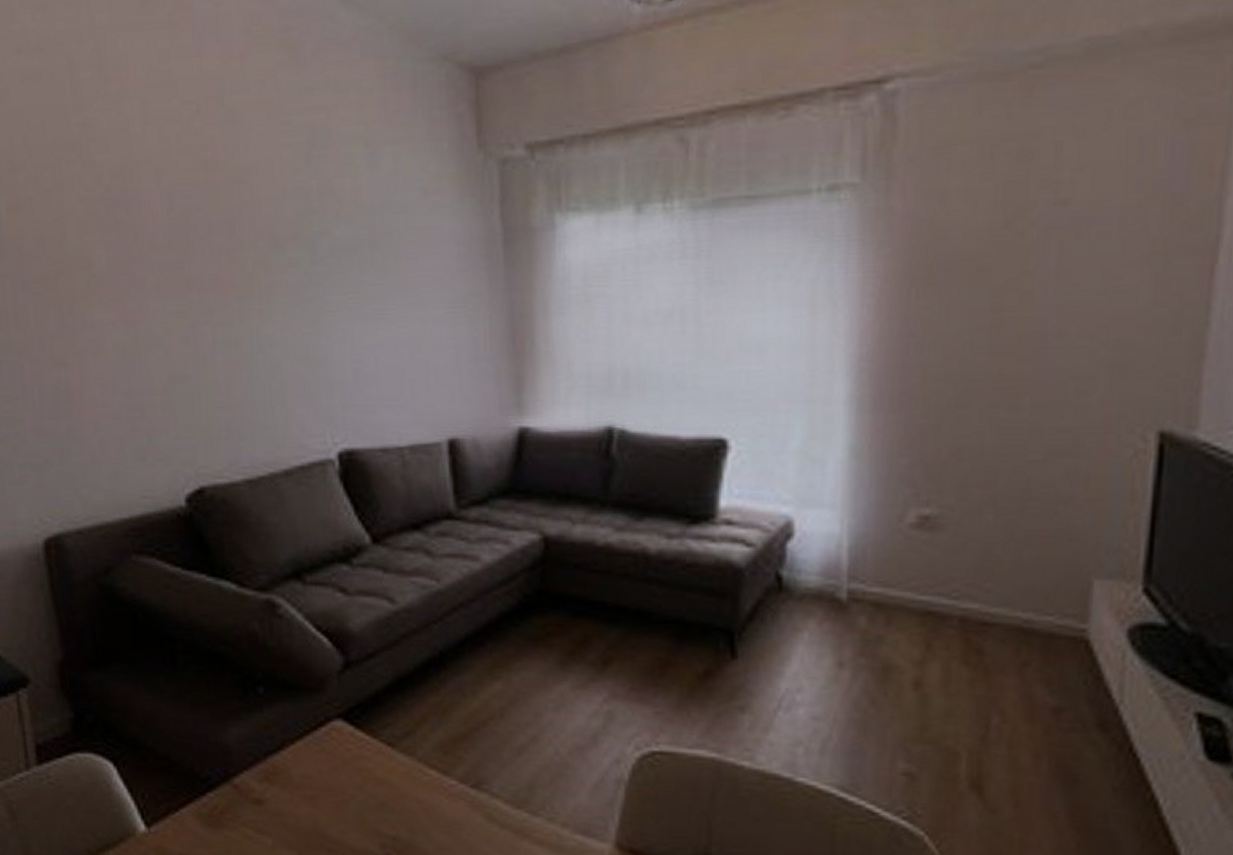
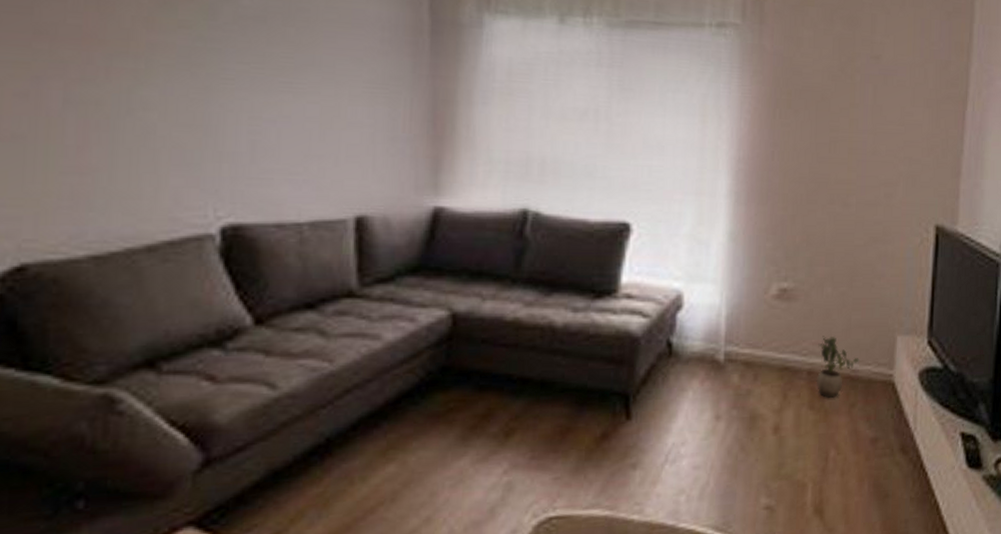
potted plant: none [973,576,1035,653] -> present [817,336,859,398]

